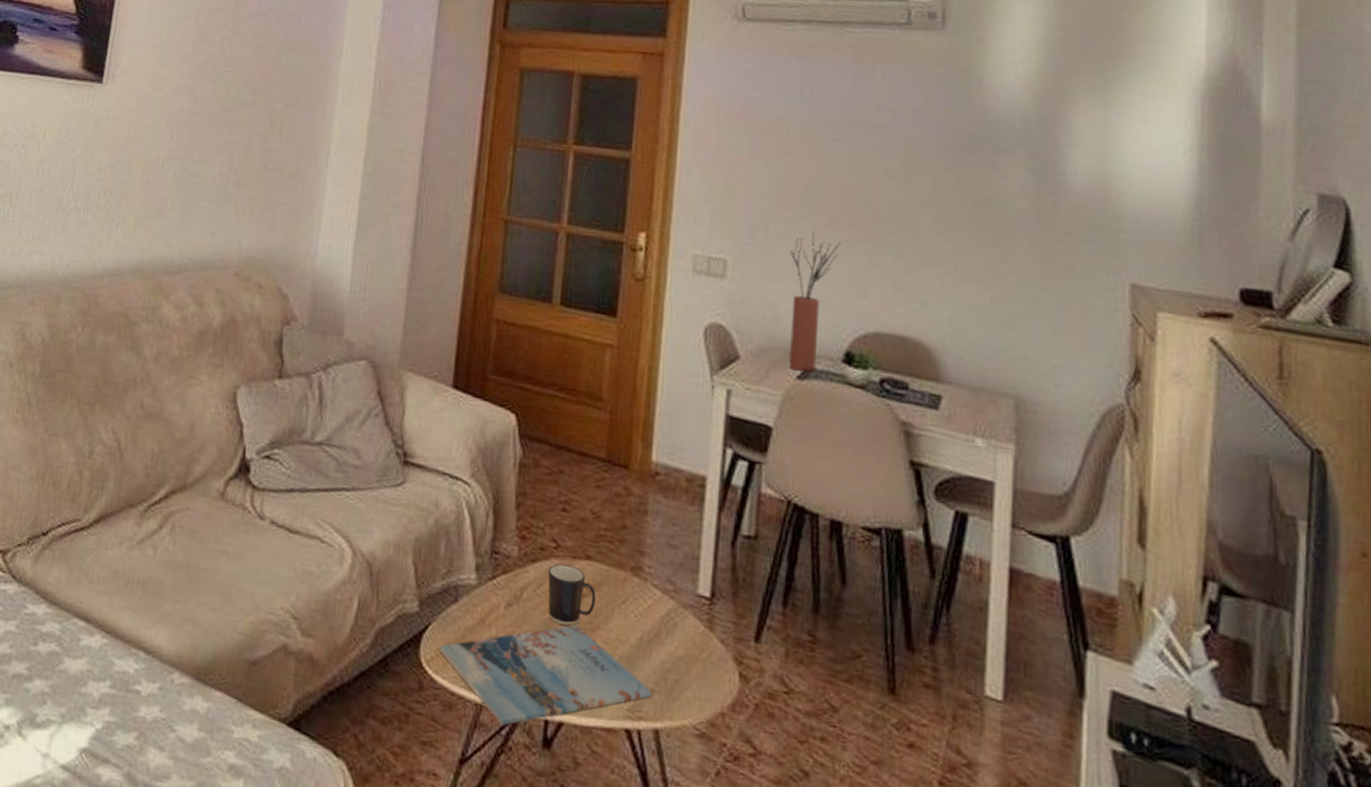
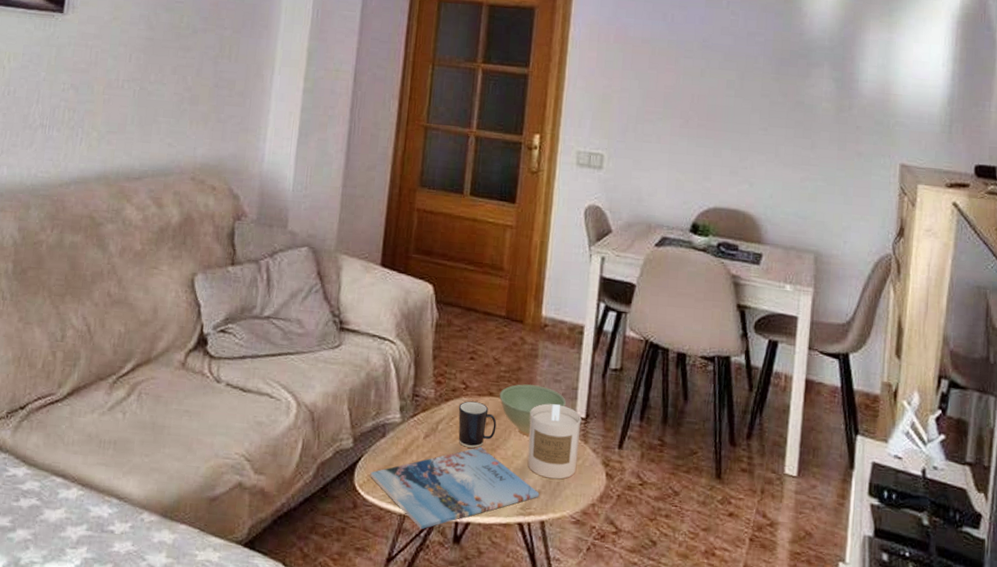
bowl: none [599,547,685,617] -> present [500,384,566,437]
candle: none [636,575,705,677] -> present [527,403,582,480]
vase: present [789,232,841,374] -> none [649,131,692,242]

